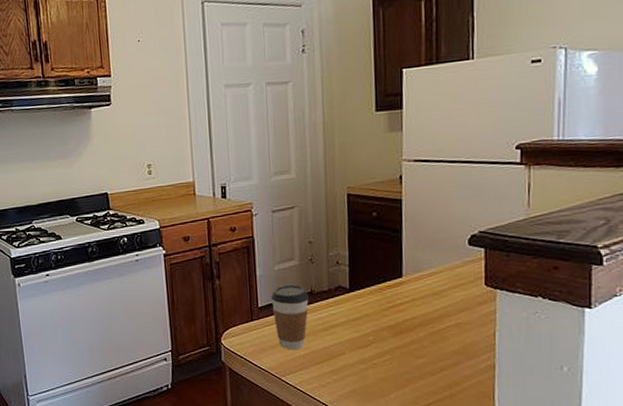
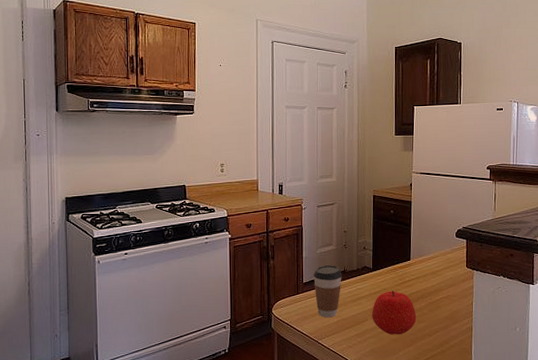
apple: none [350,317,413,372] -> present [372,291,417,335]

